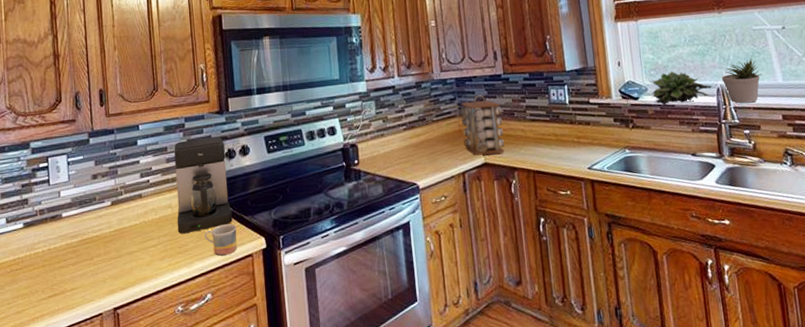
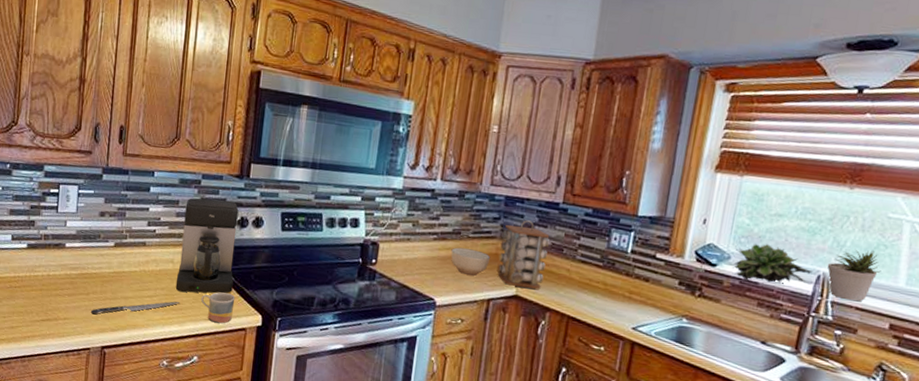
kitchen knife: none [97,244,184,278] -> present [90,301,180,315]
bowl: none [421,130,456,155] -> present [450,247,491,276]

